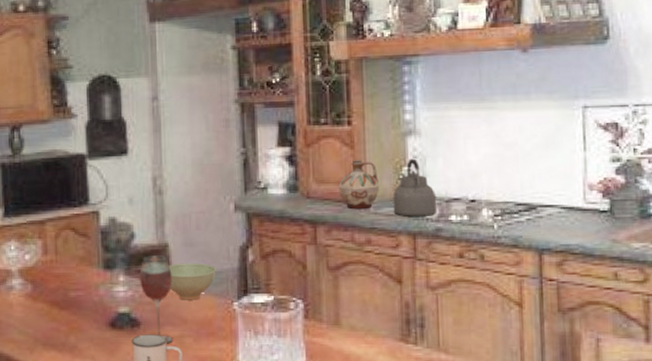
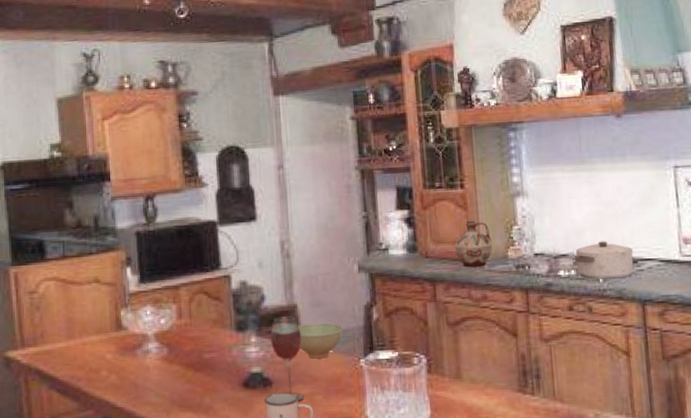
kettle: present [392,158,438,217] -> none [505,218,547,273]
cooking pot: none [467,185,533,227] -> present [574,241,635,280]

